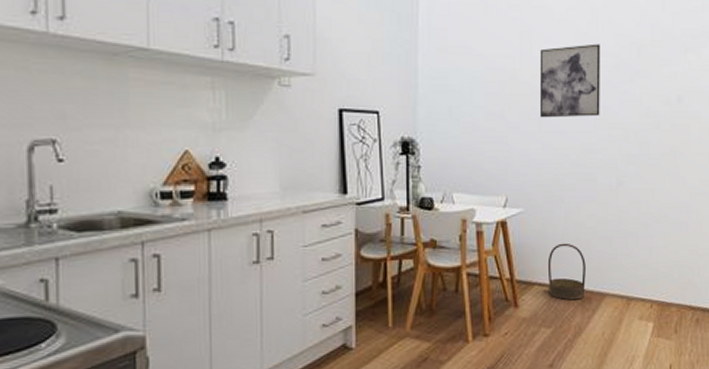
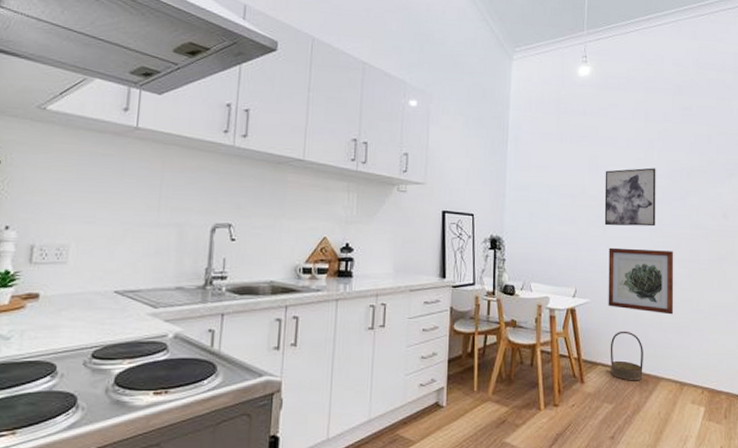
wall art: none [545,144,621,221] -> present [608,247,674,315]

